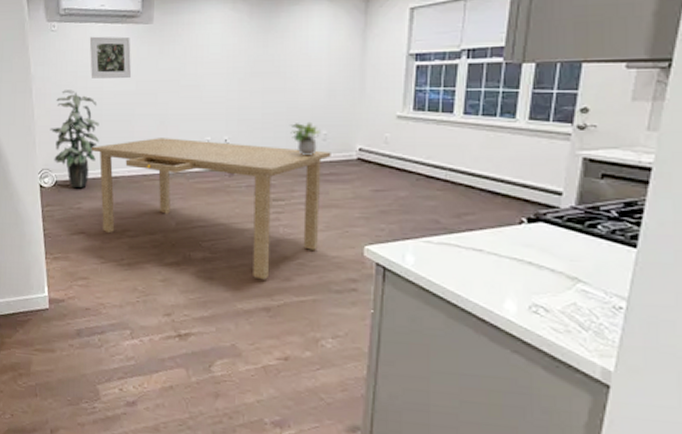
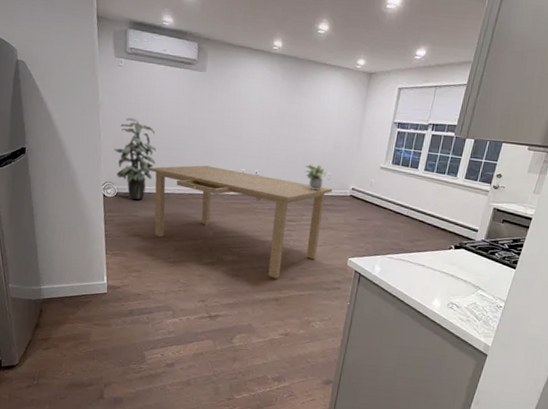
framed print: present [89,36,132,79] -> none [151,75,186,115]

